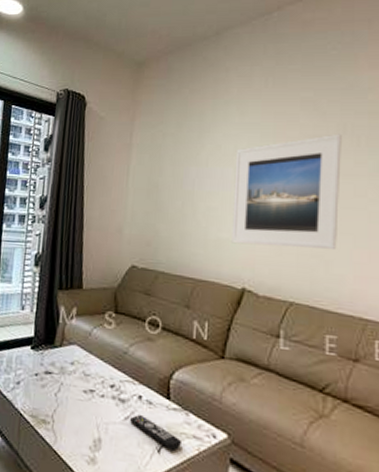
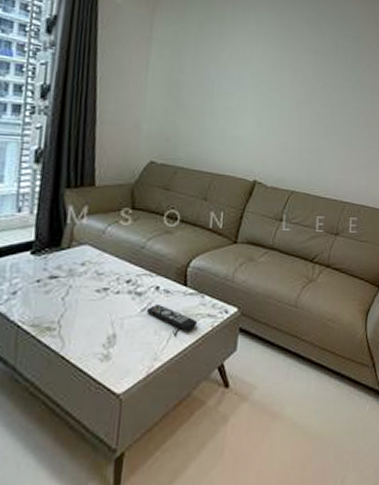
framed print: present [231,133,342,250] -> none [246,51,335,148]

